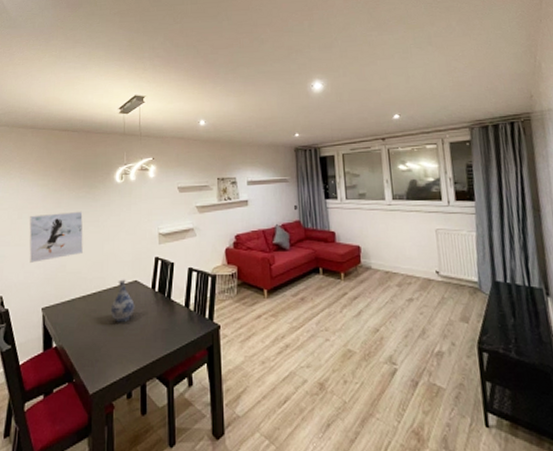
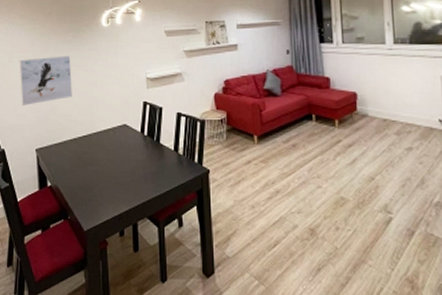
vase: present [110,279,135,323] -> none [101,123,125,165]

